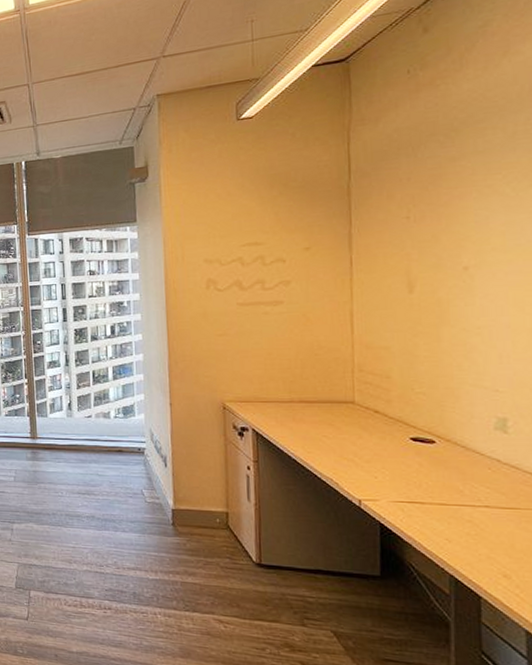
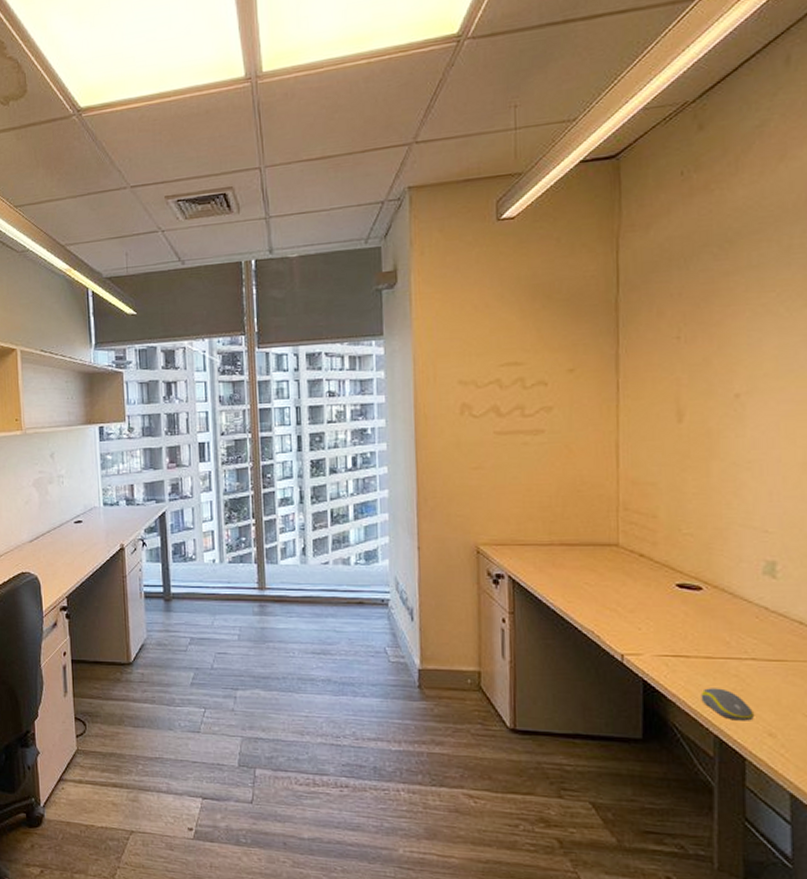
computer mouse: none [436,532,488,563] -> present [701,688,754,721]

